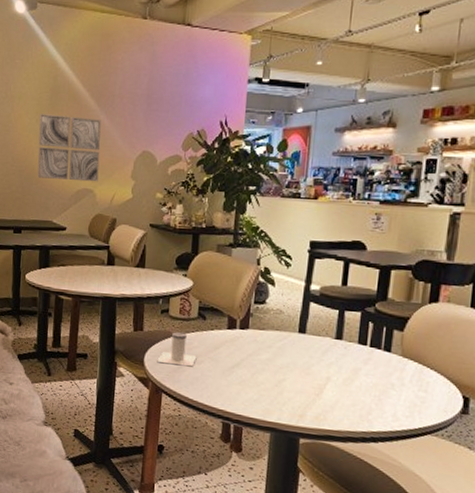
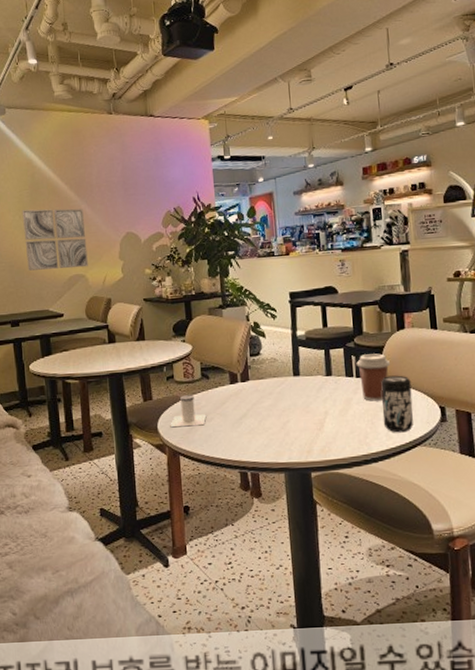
coffee cup: none [373,323,414,377] -> present [356,353,391,401]
beverage can: none [392,351,434,417] -> present [381,375,413,433]

